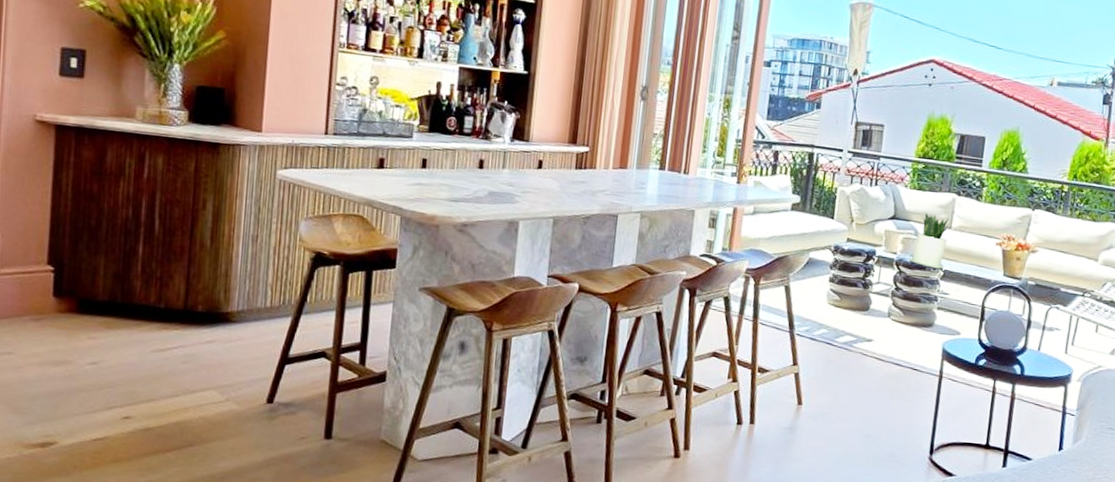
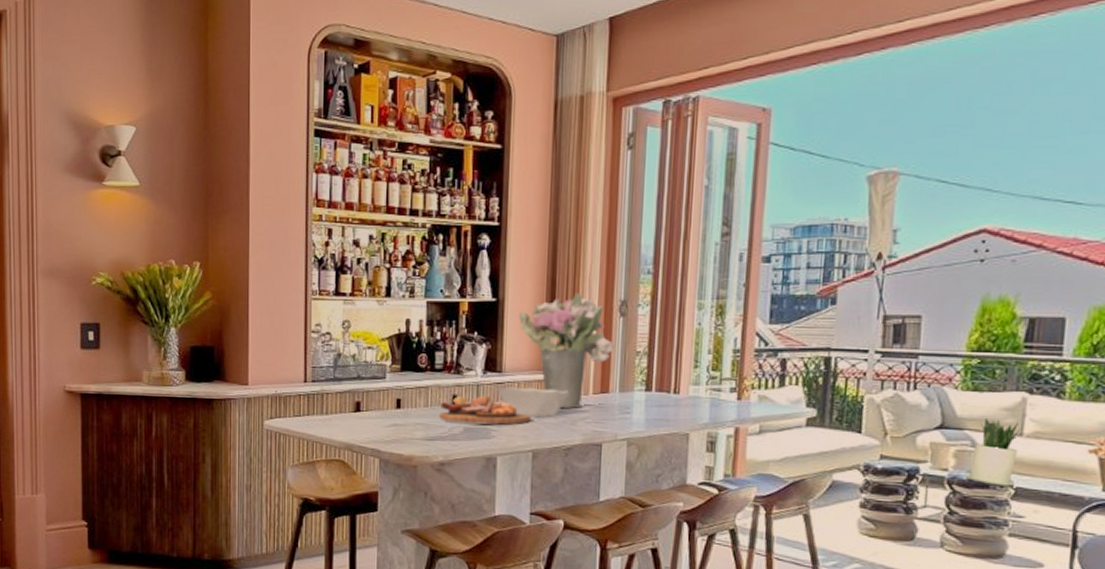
food platter: none [464,161,555,192] -> present [439,396,532,425]
bowl: none [523,155,592,187] -> present [496,387,570,417]
flower bouquet: none [548,74,635,181] -> present [519,293,615,409]

